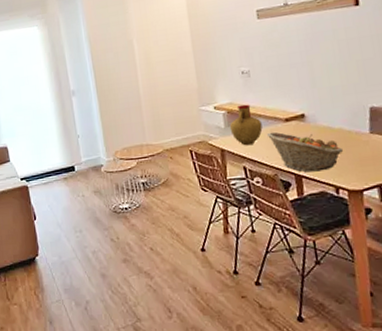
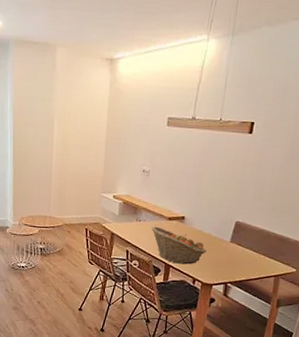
vase: present [229,104,263,146] -> none [122,198,149,234]

